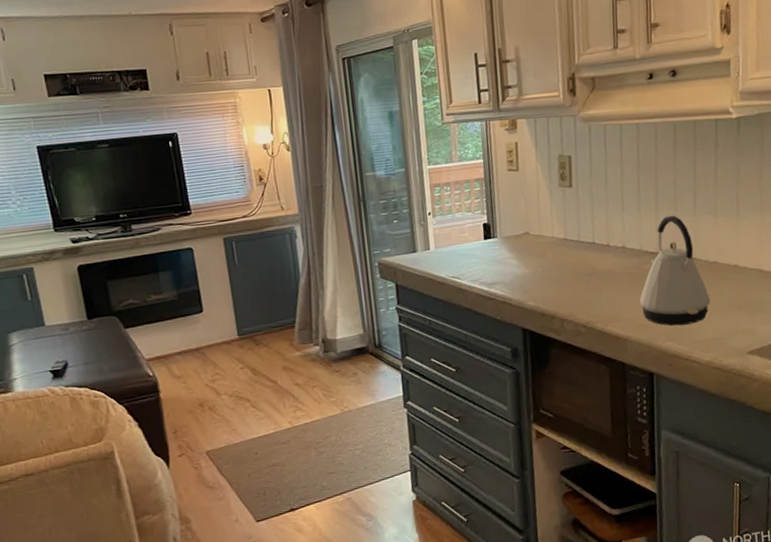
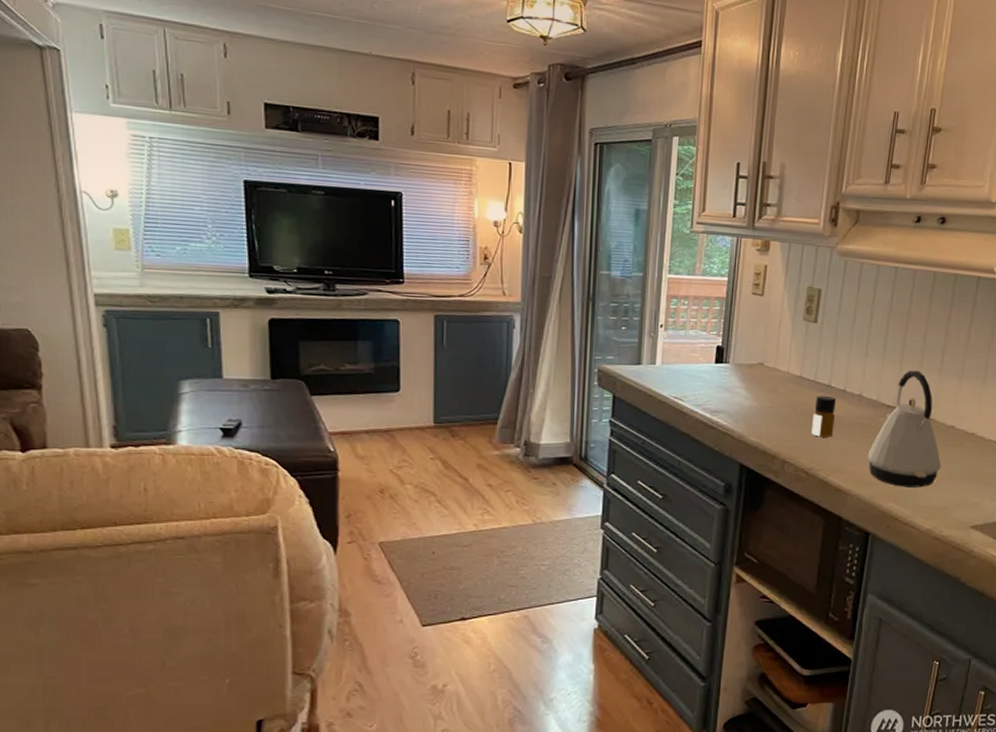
bottle: none [582,252,605,292] -> present [812,395,836,437]

